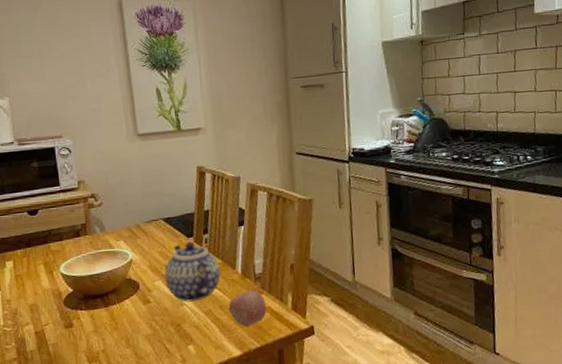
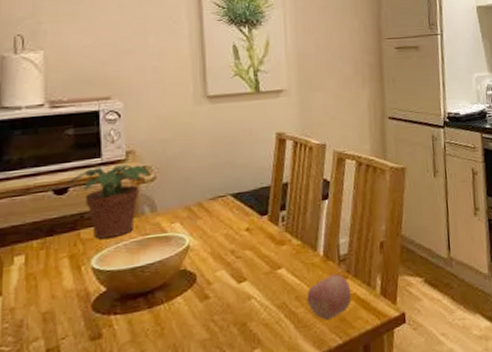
potted plant: none [36,192,97,251] -> present [66,165,149,239]
teapot: present [164,241,221,302] -> none [229,220,299,295]

